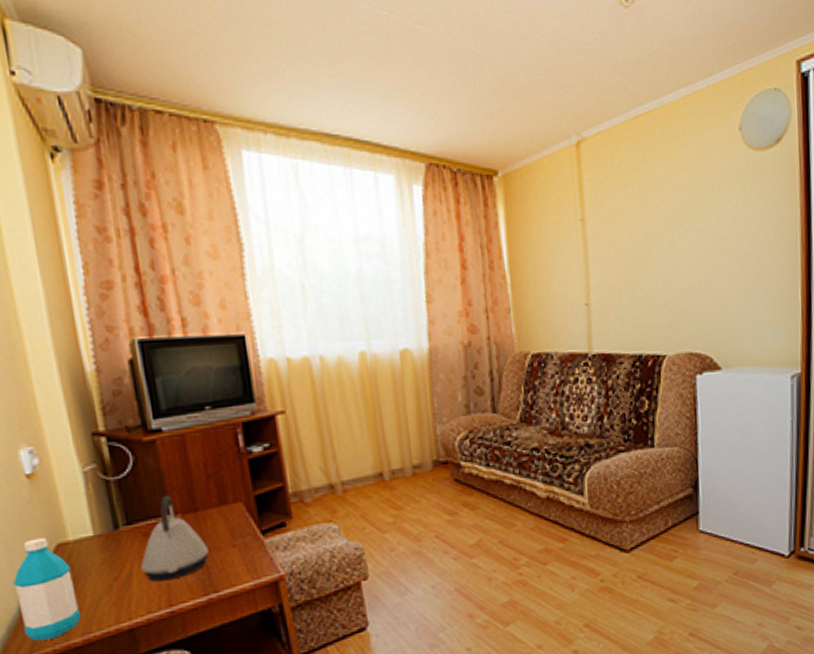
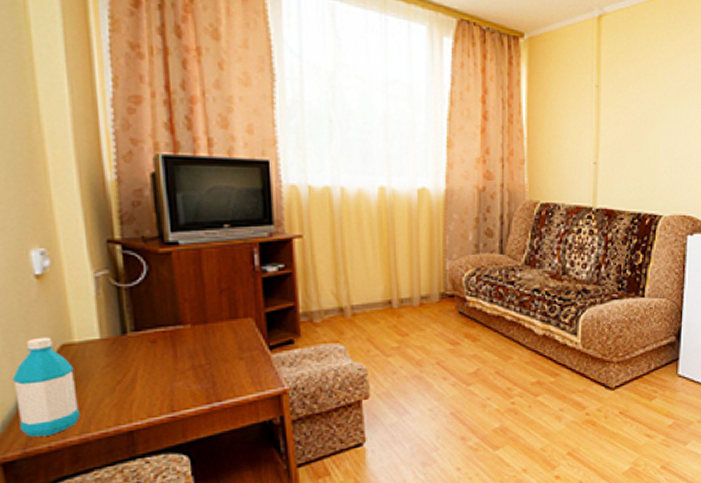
kettle: present [140,496,209,582] -> none [145,306,215,388]

